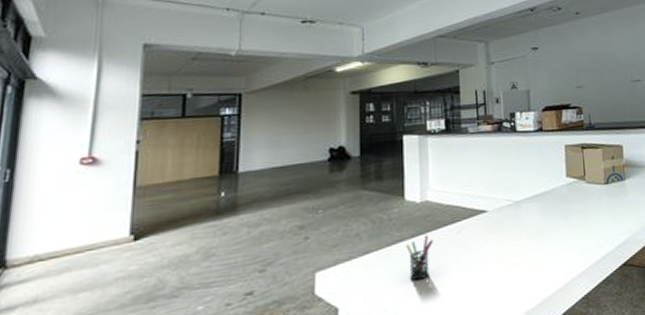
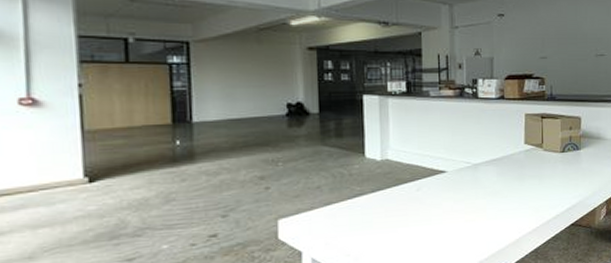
pen holder: present [405,234,433,281] -> none [366,190,393,231]

